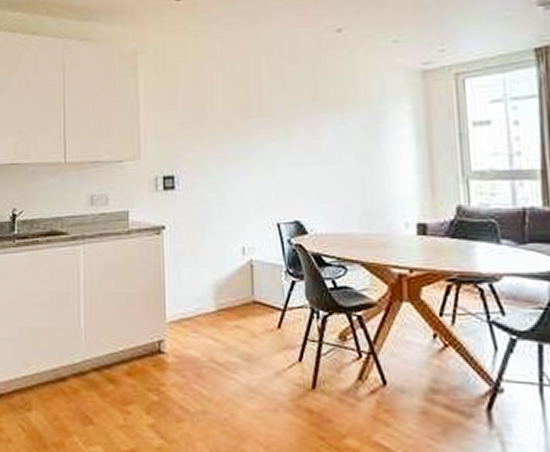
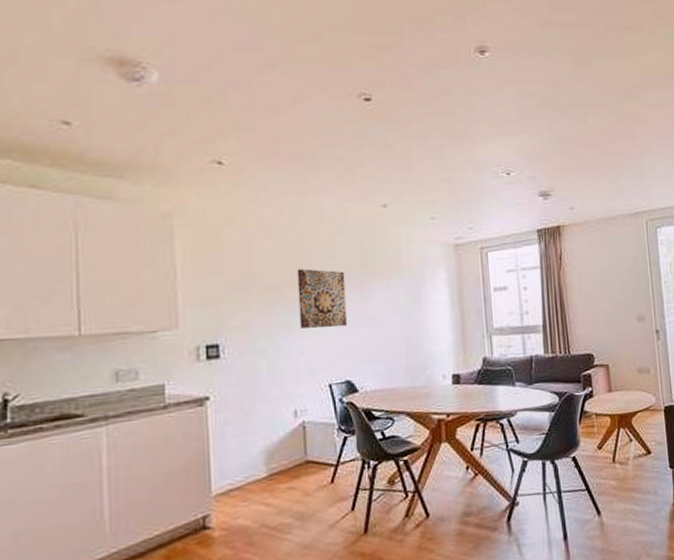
wall art: none [247,101,298,164] -> present [297,268,348,329]

